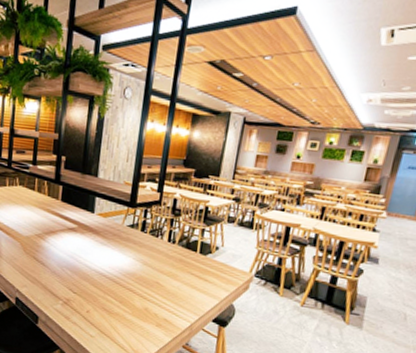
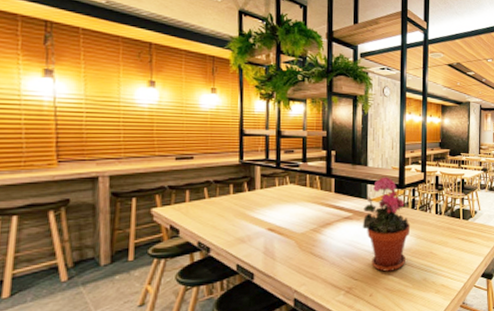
potted plant: none [85,191,138,294] -> present [362,176,411,272]

